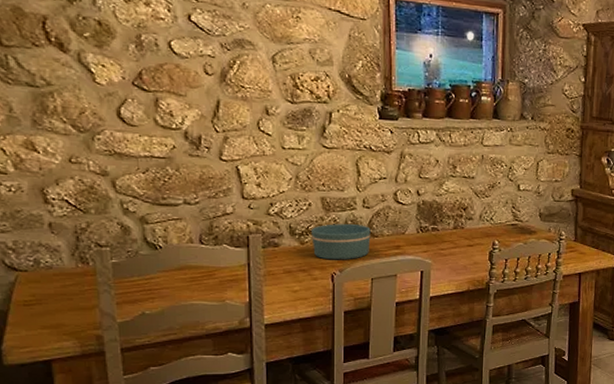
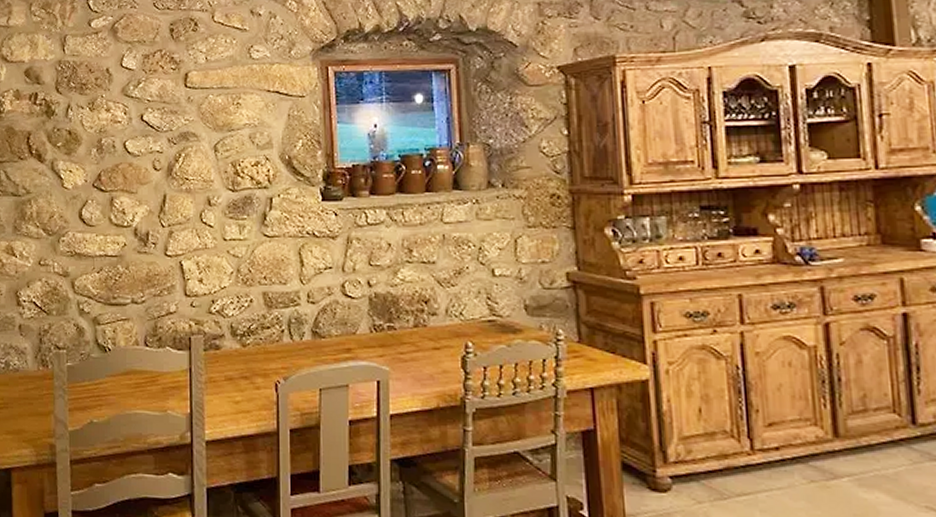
bowl: present [310,224,371,260] -> none [252,322,317,366]

